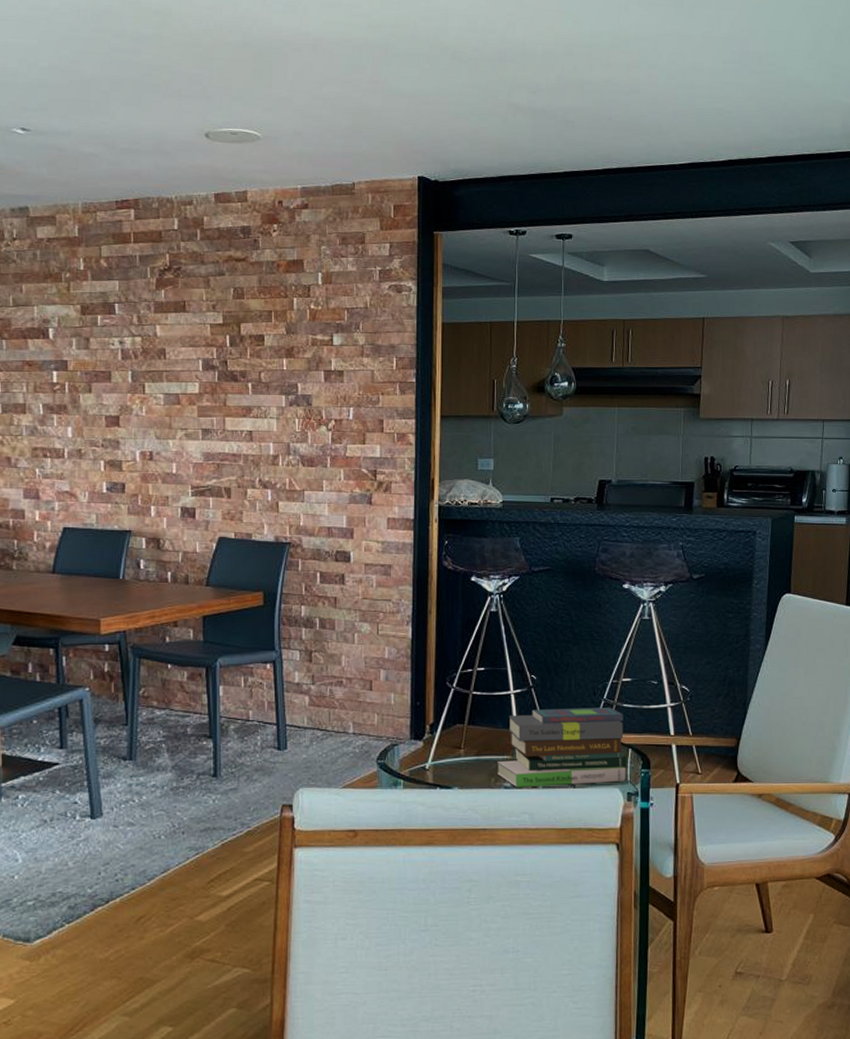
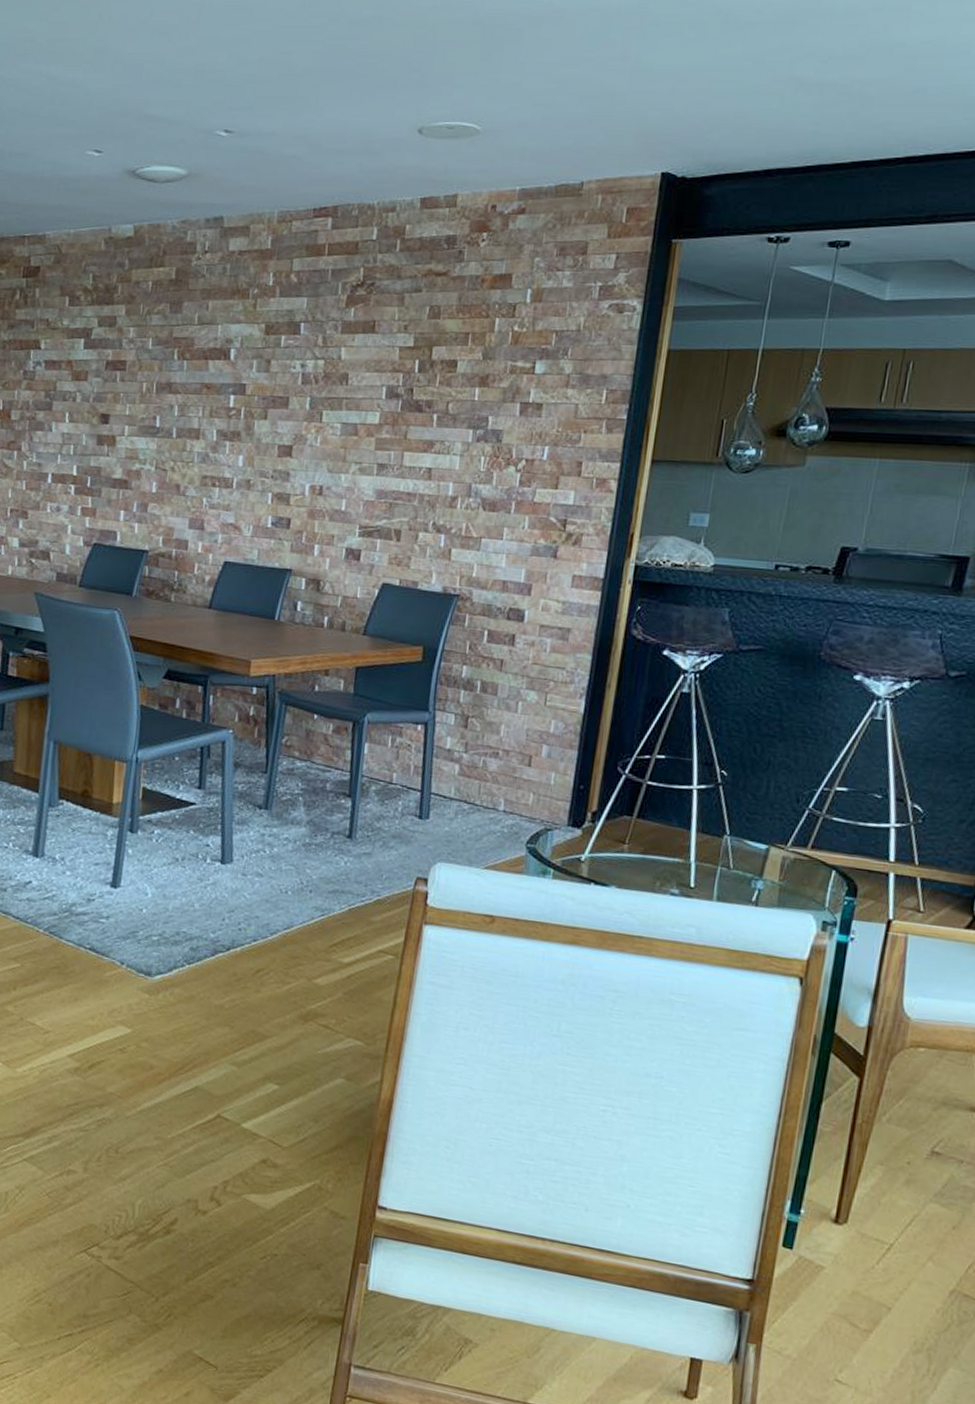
books: present [496,707,627,788] -> none [663,810,831,908]

